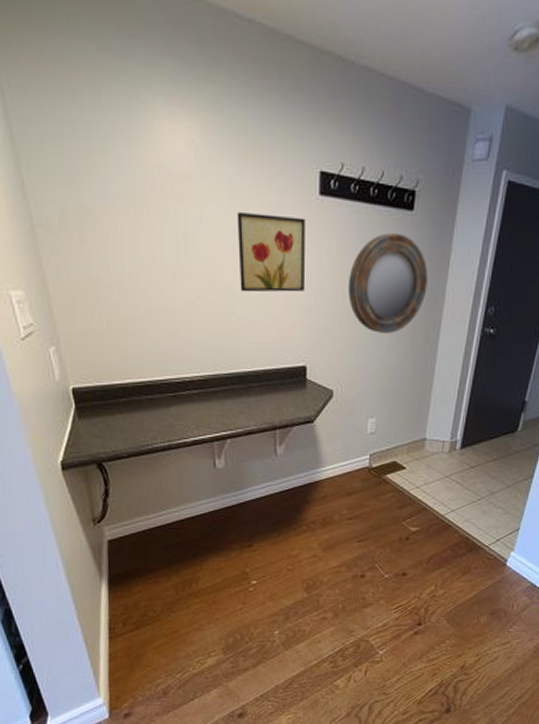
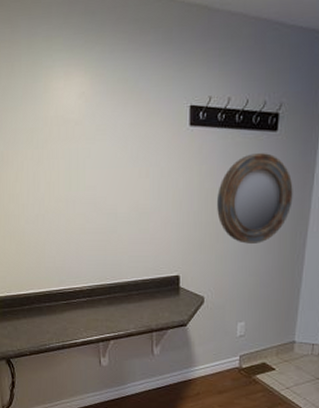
wall art: present [237,211,306,292] -> none [119,146,178,214]

